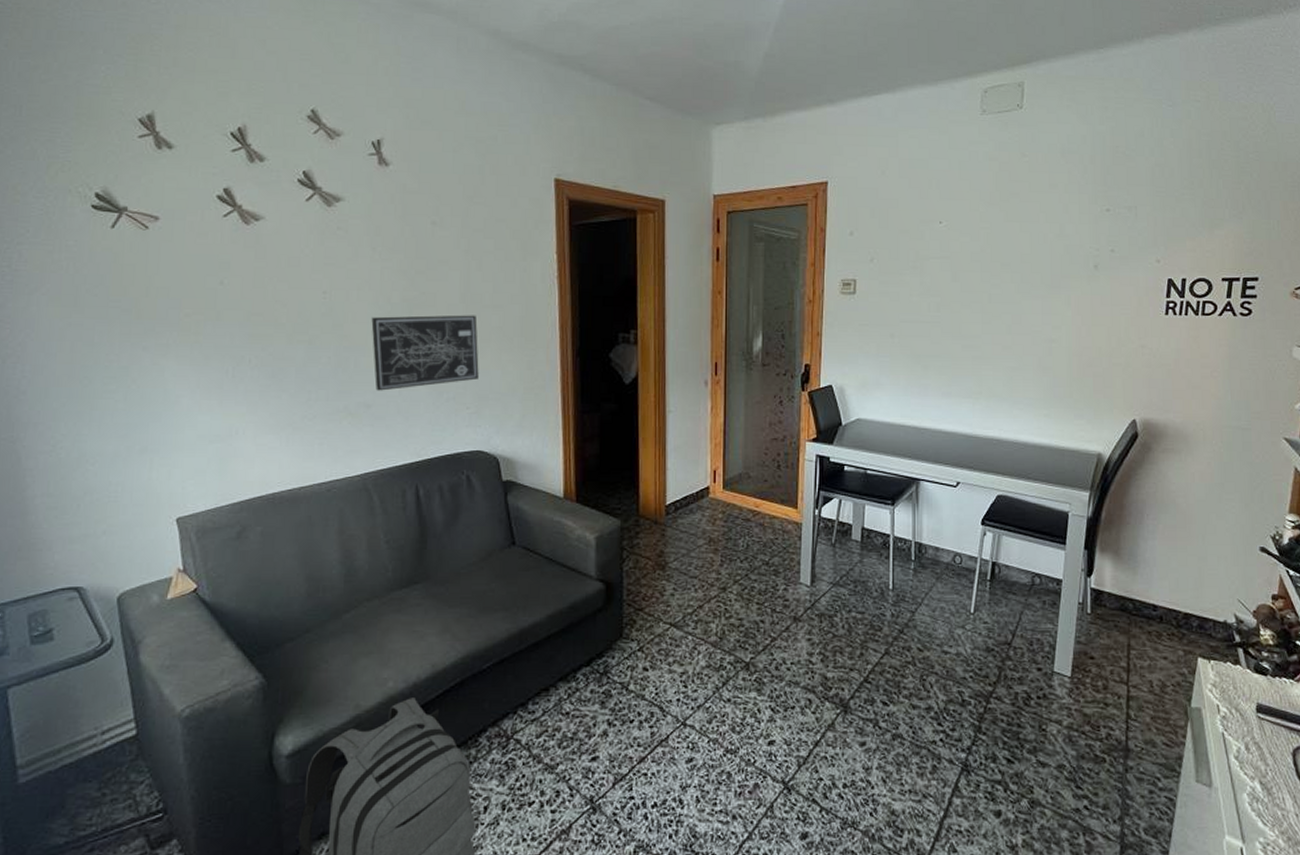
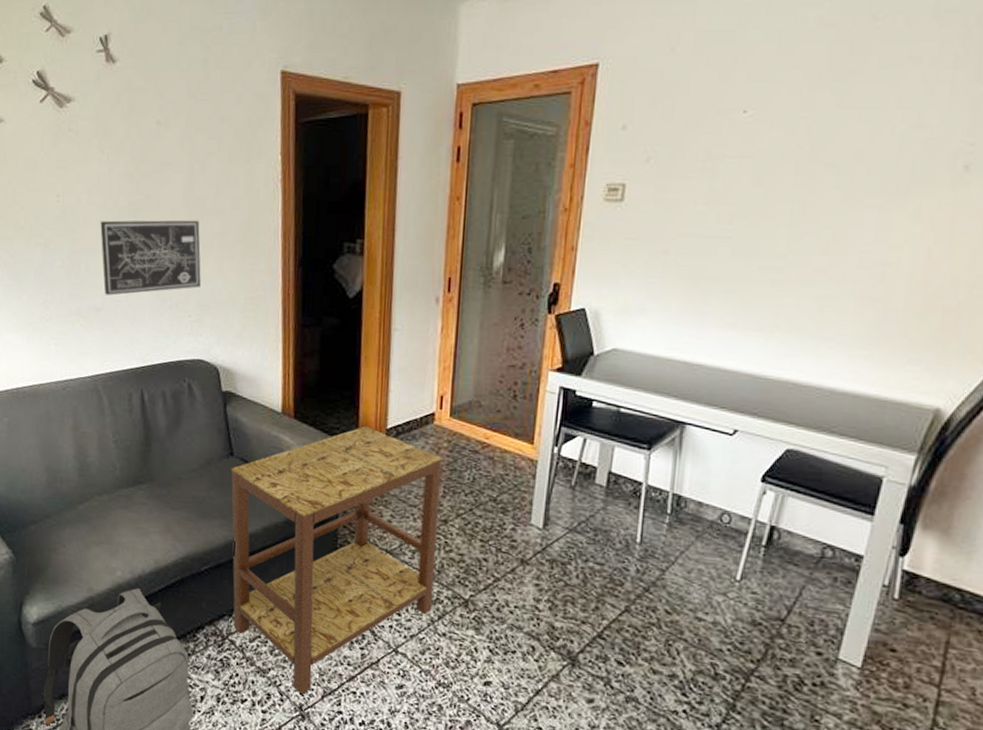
side table: none [513,504,718,786] -> present [231,425,442,695]

